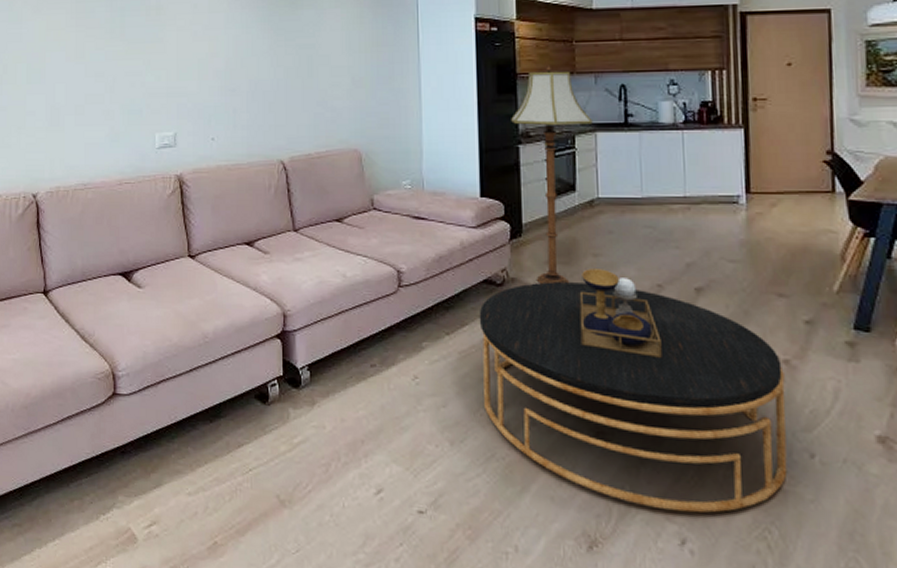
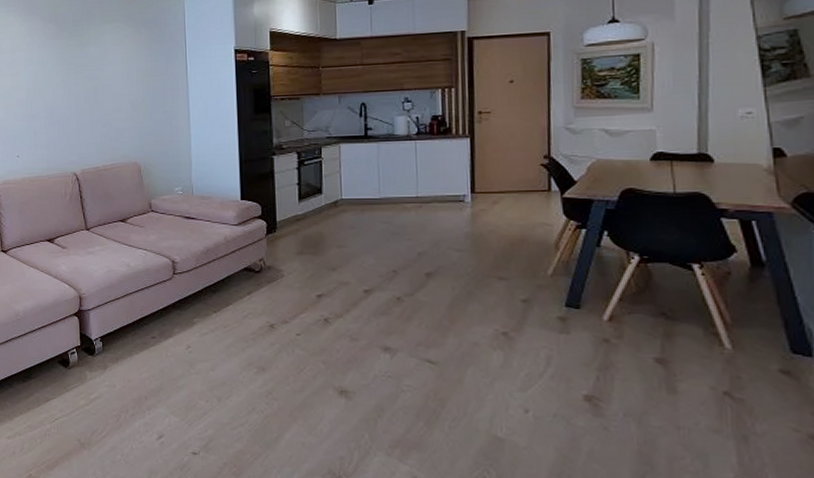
coffee table: present [479,269,788,513] -> none [240,258,505,457]
floor lamp: present [511,65,593,285] -> none [266,88,337,271]

